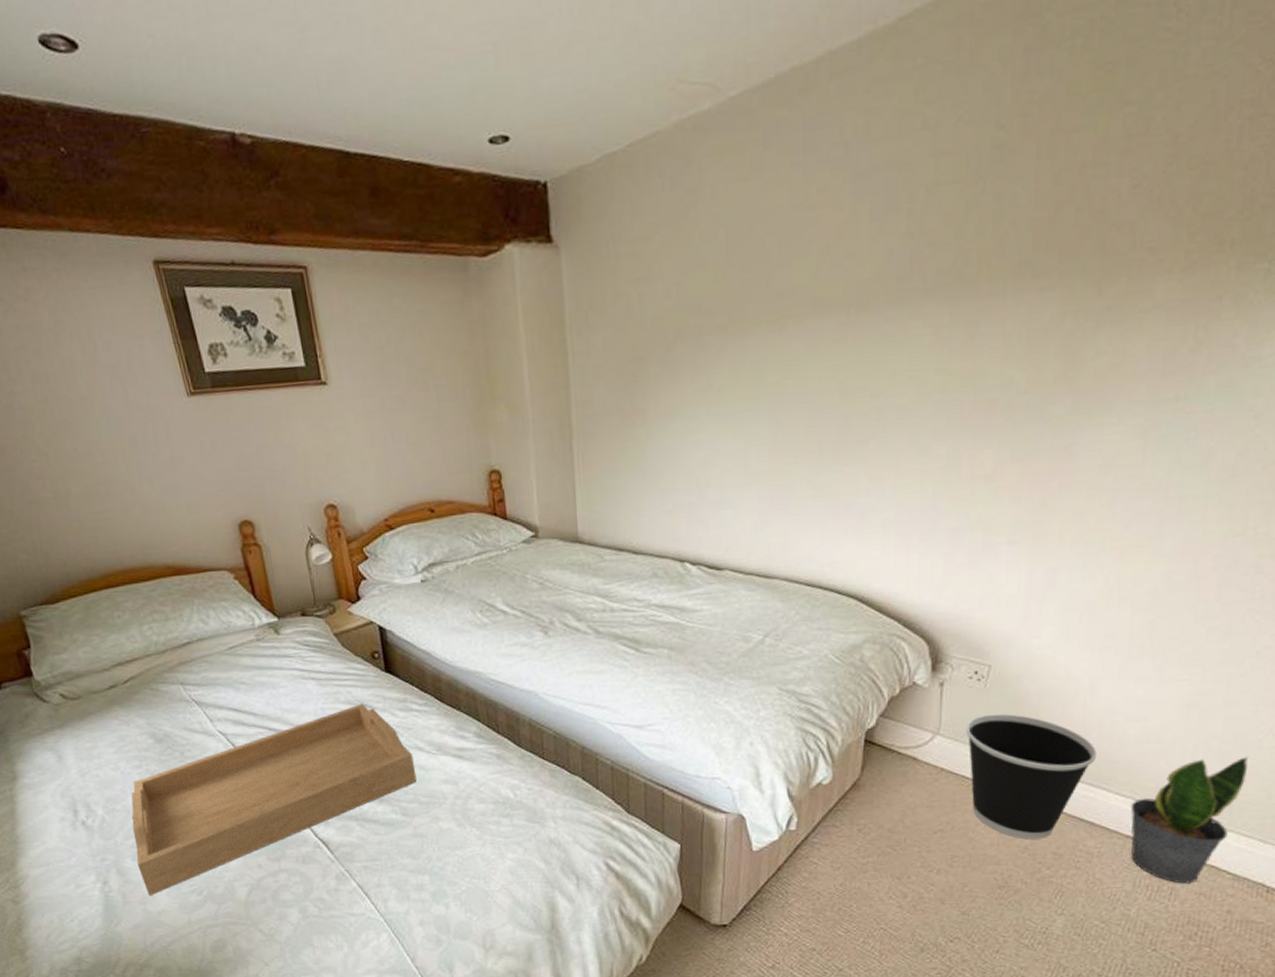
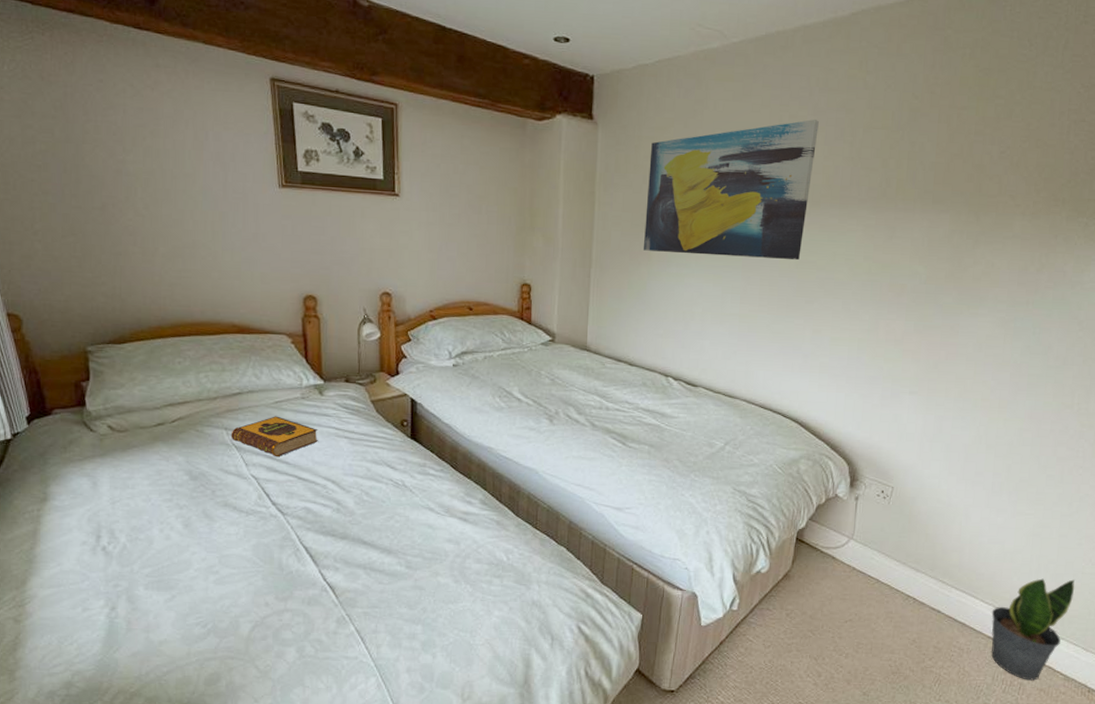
serving tray: present [131,703,417,896] -> none [149,464,424,625]
hardback book: none [188,663,283,709] -> present [231,416,318,457]
wall art: none [632,187,860,406] -> present [644,119,819,261]
wastebasket: present [966,713,1097,840] -> none [873,526,969,634]

